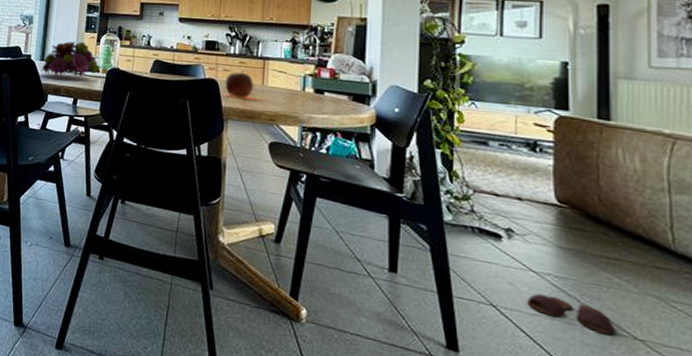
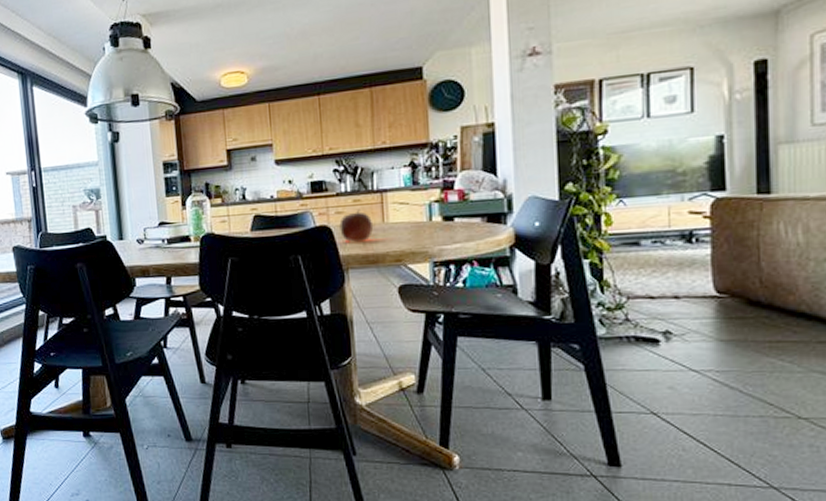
flower bouquet: present [41,41,99,77] -> none [121,209,190,256]
slippers: present [527,293,615,336] -> none [689,391,779,420]

